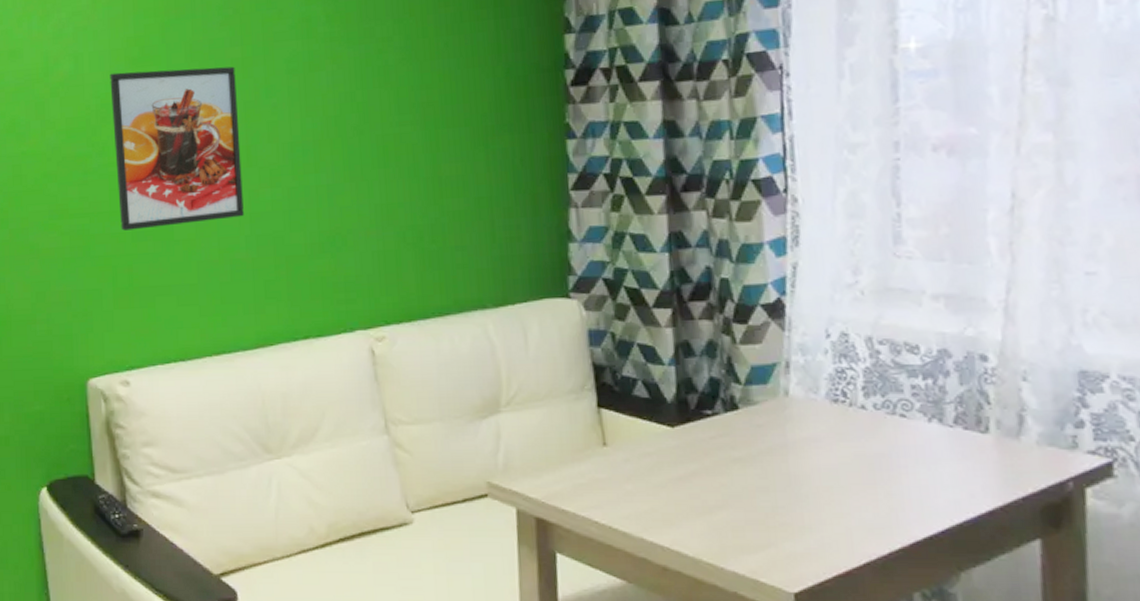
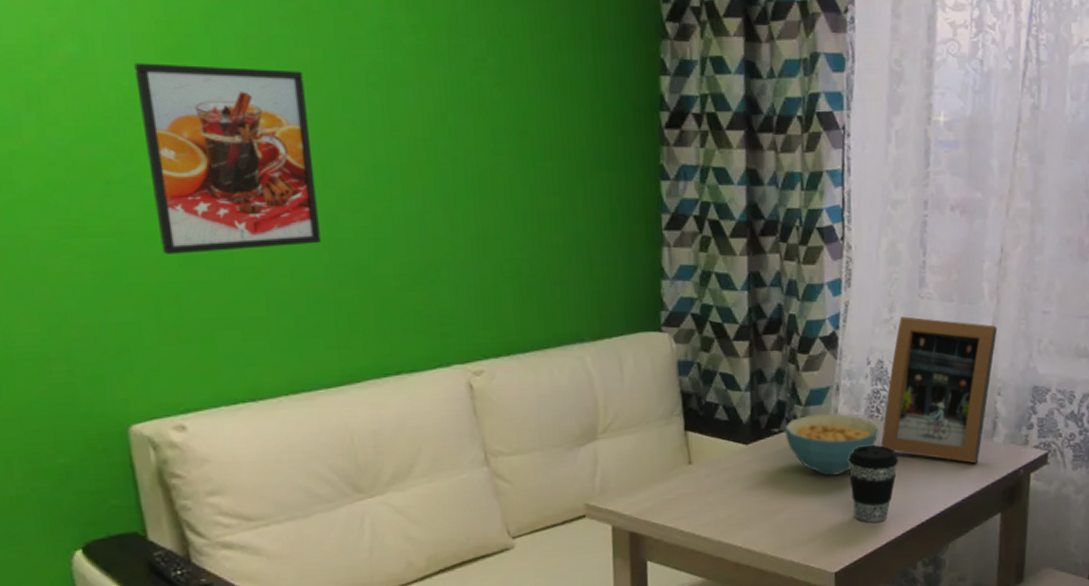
cereal bowl: none [720,395,846,471] -> present [785,413,878,476]
coffee cup: none [806,436,878,536] -> present [849,444,899,523]
picture frame: none [851,280,1016,469] -> present [881,316,998,464]

